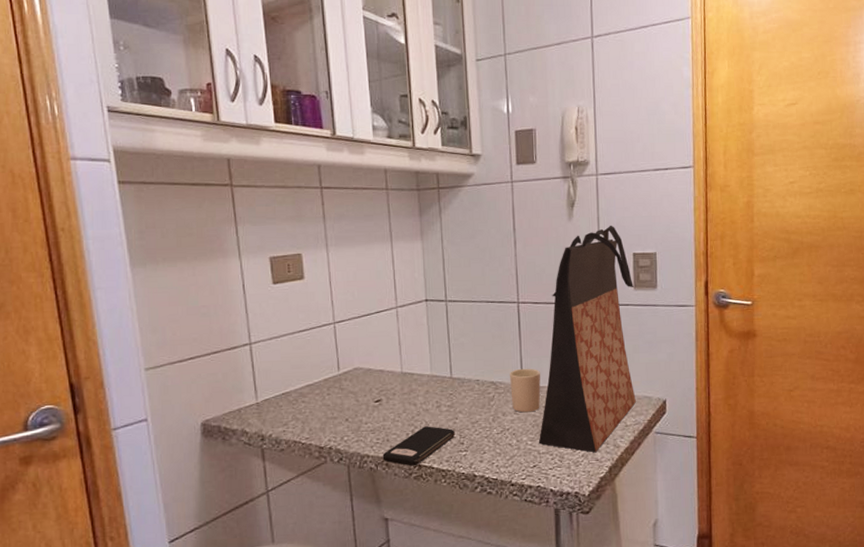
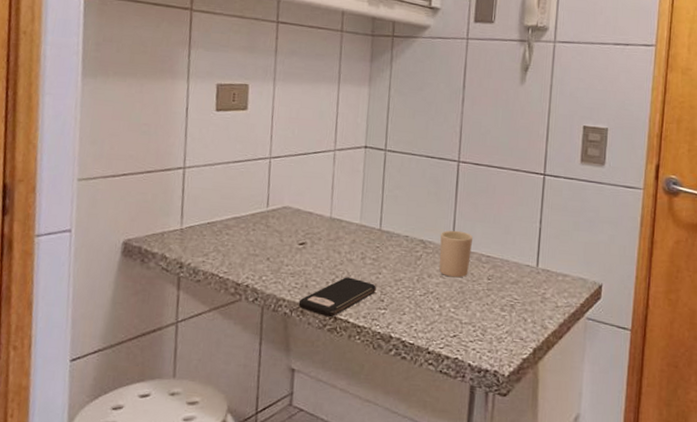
bag: present [538,225,636,453] -> none [461,94,581,331]

